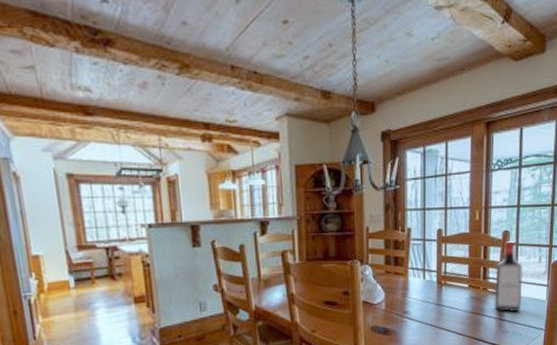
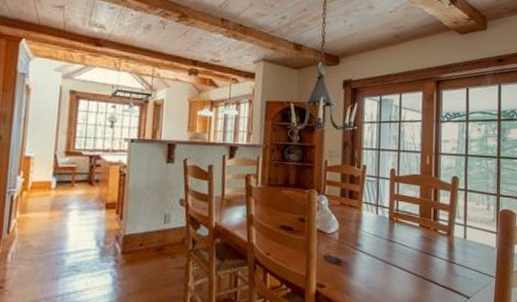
liquor bottle: present [494,241,523,313] -> none [444,186,473,257]

